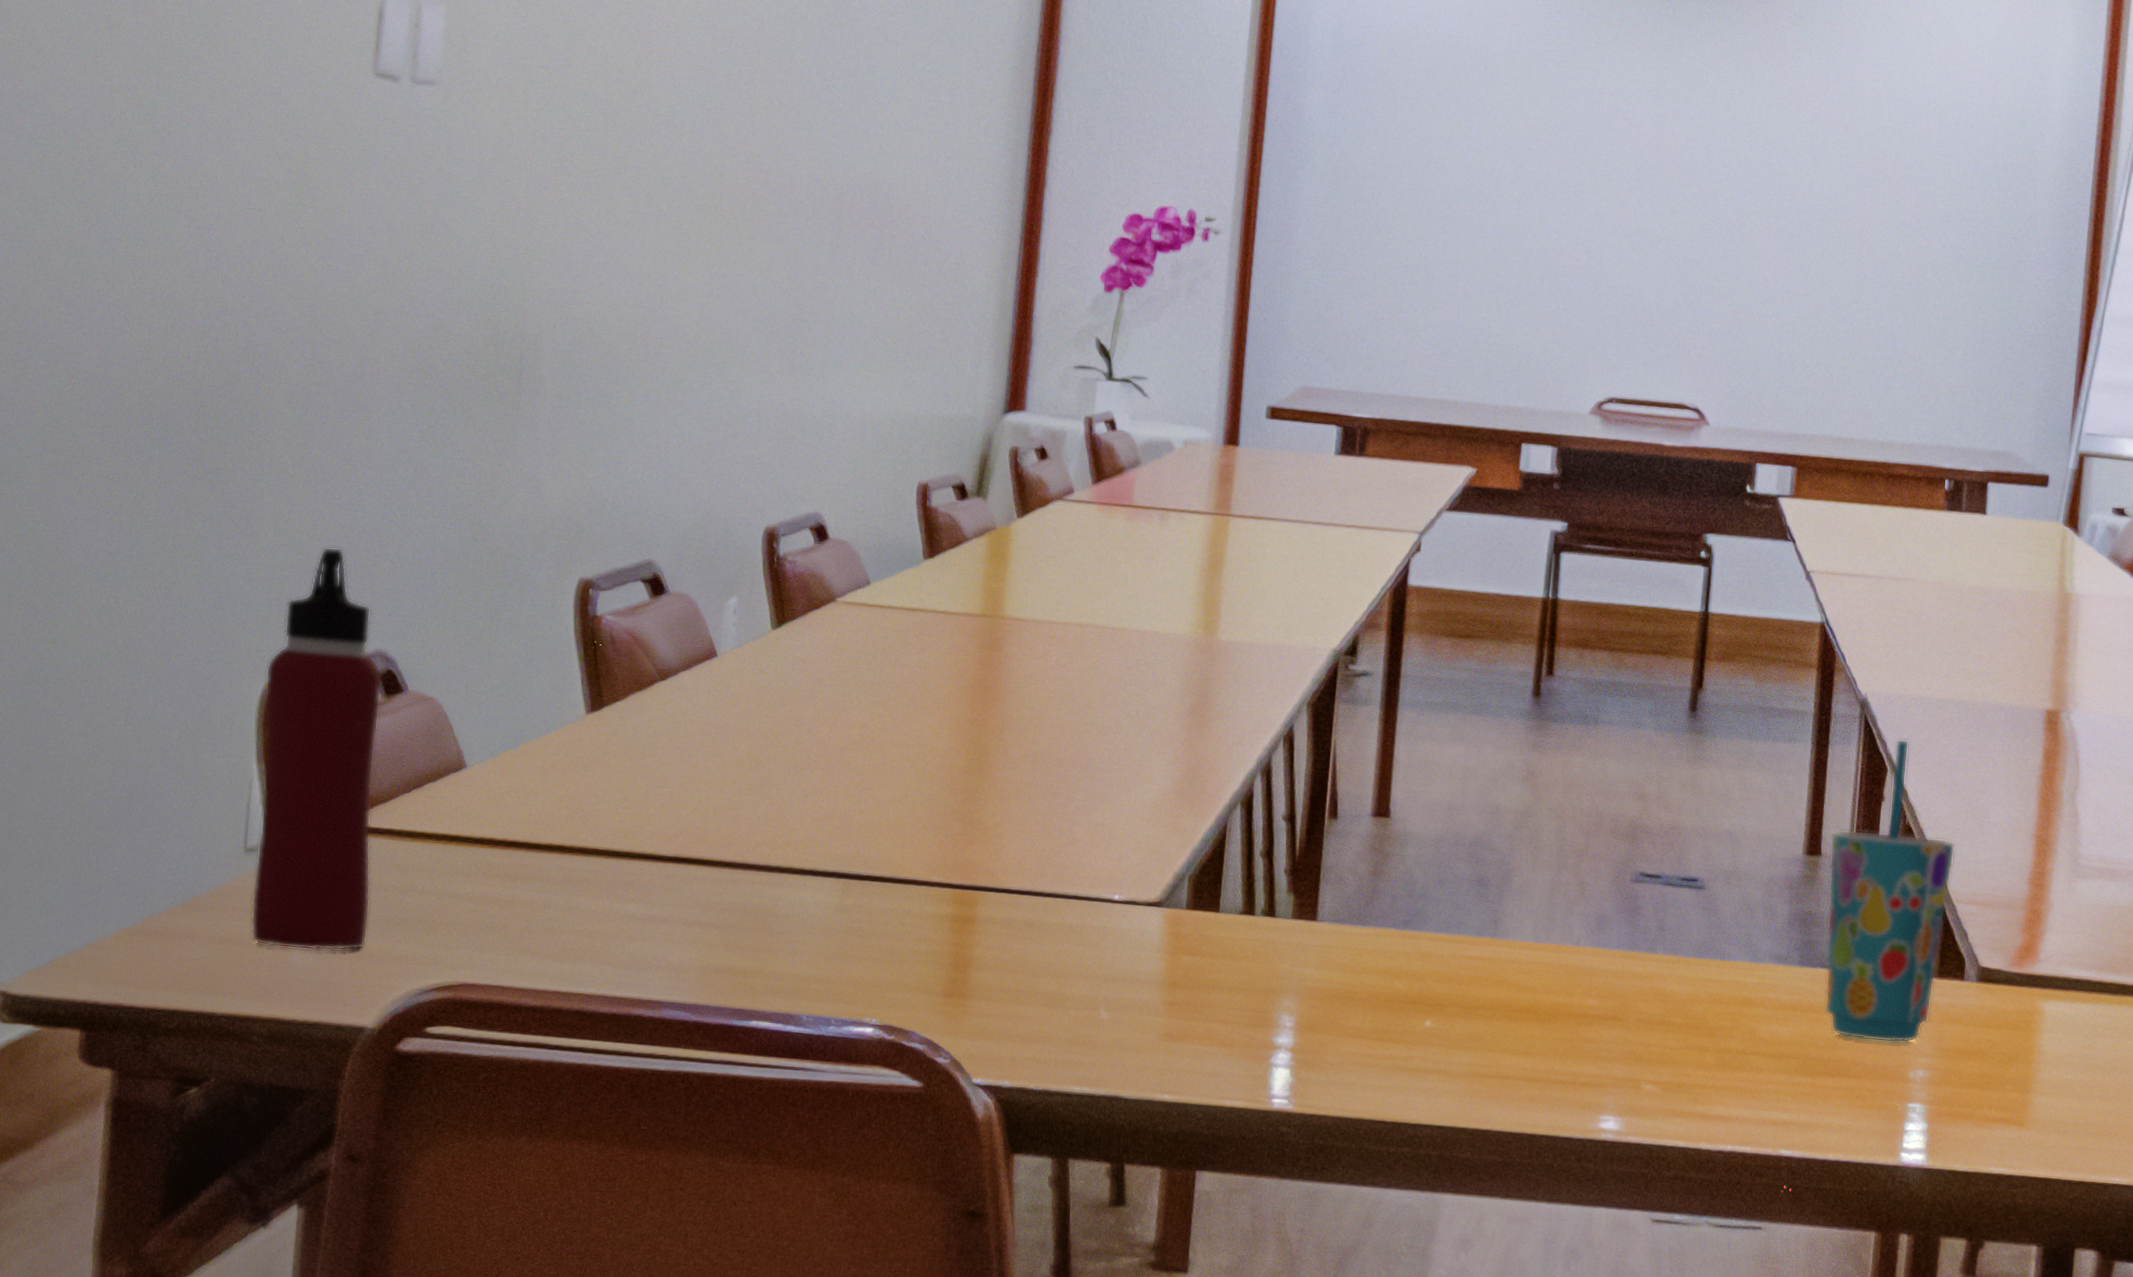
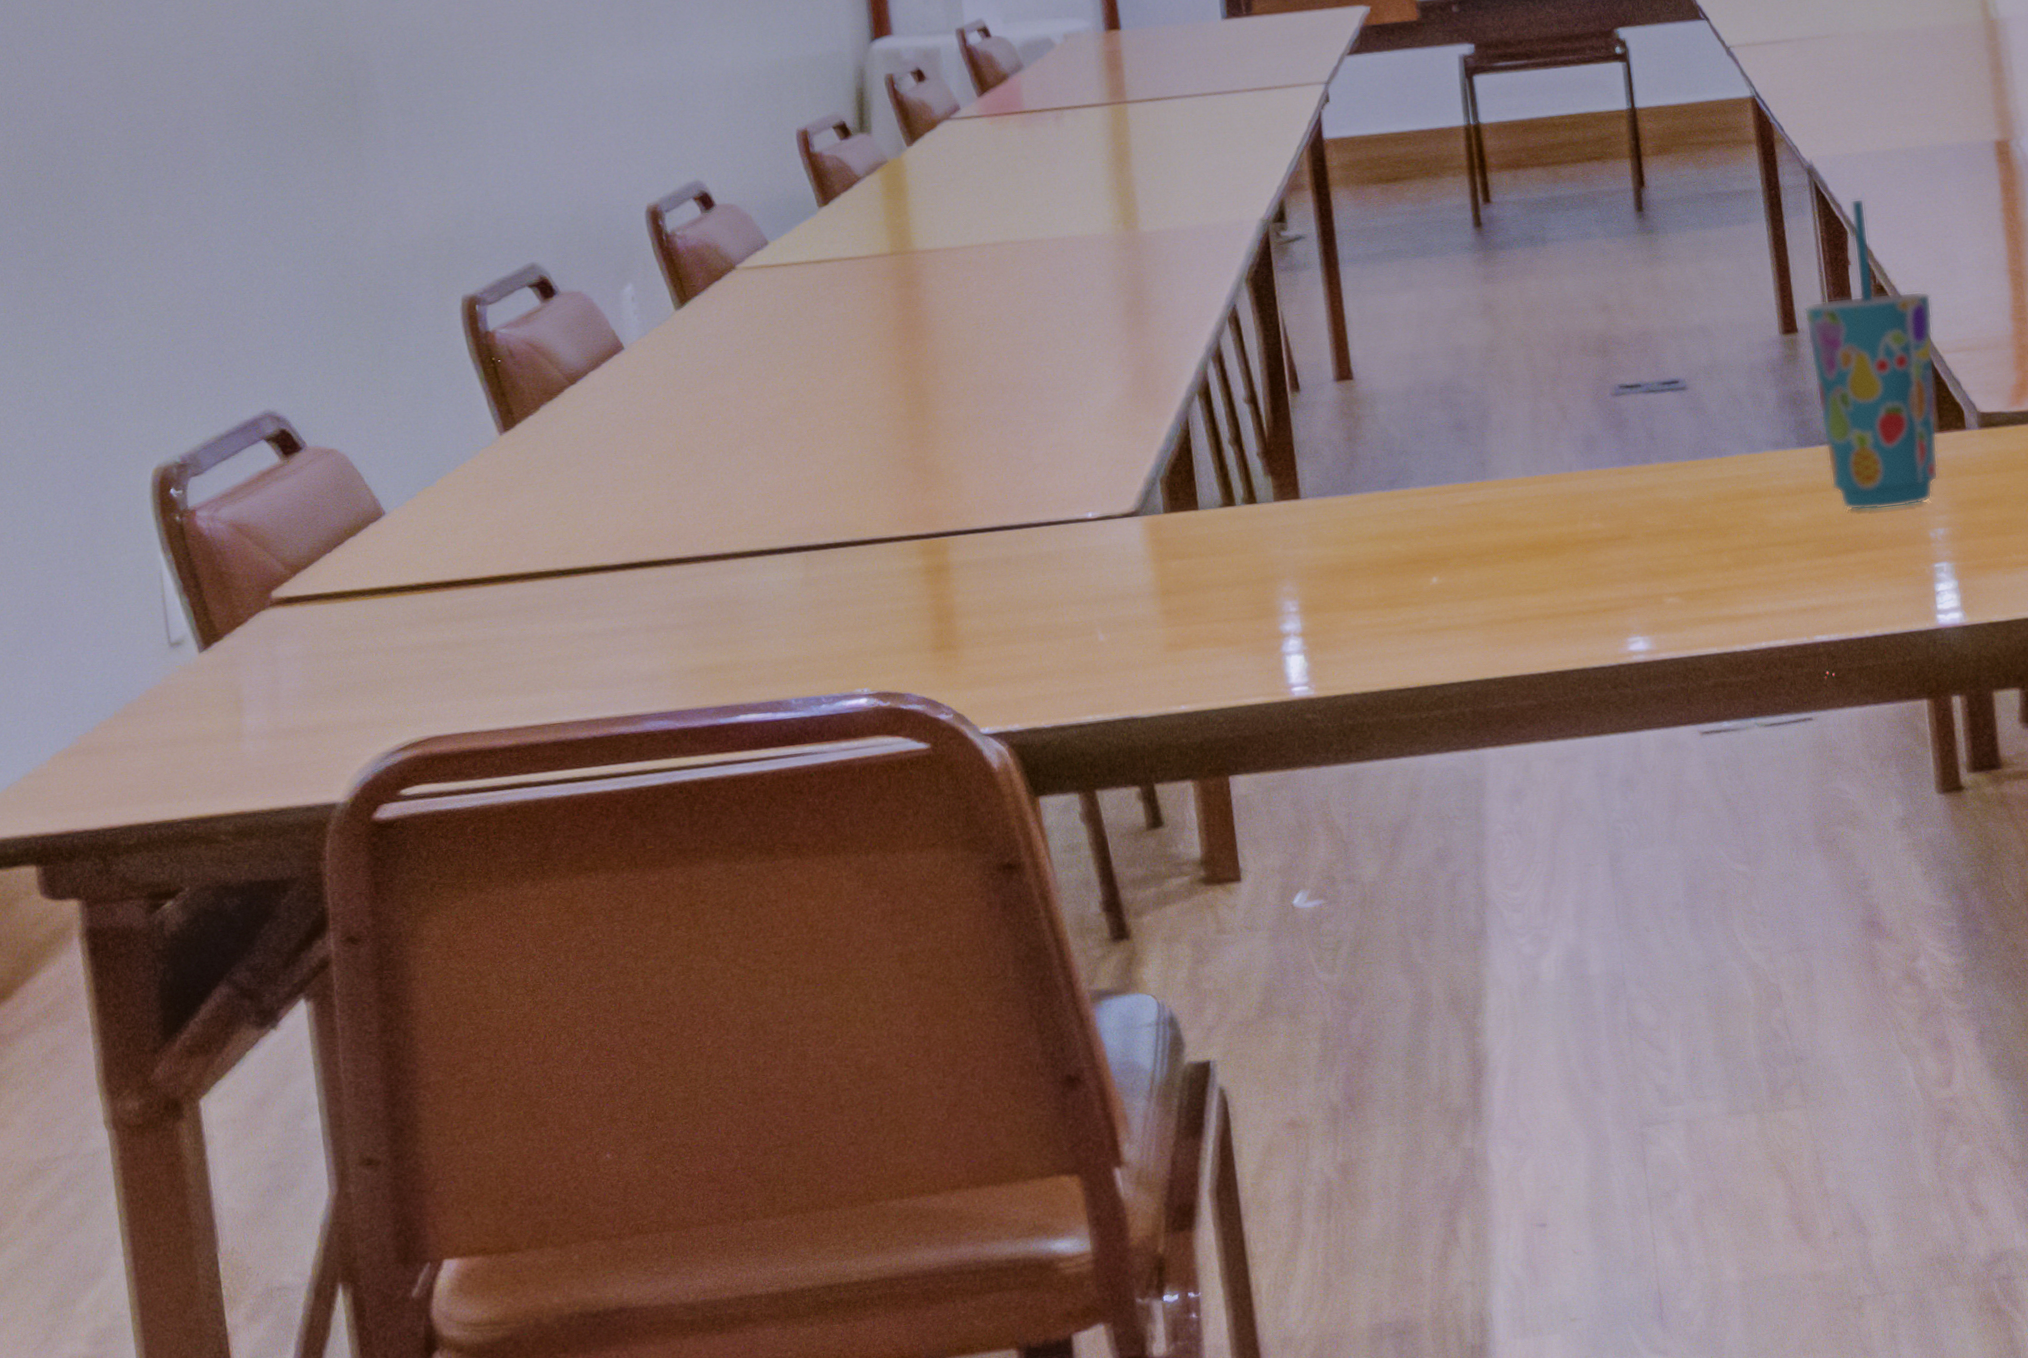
water bottle: present [251,547,383,951] -> none [151,313,319,740]

